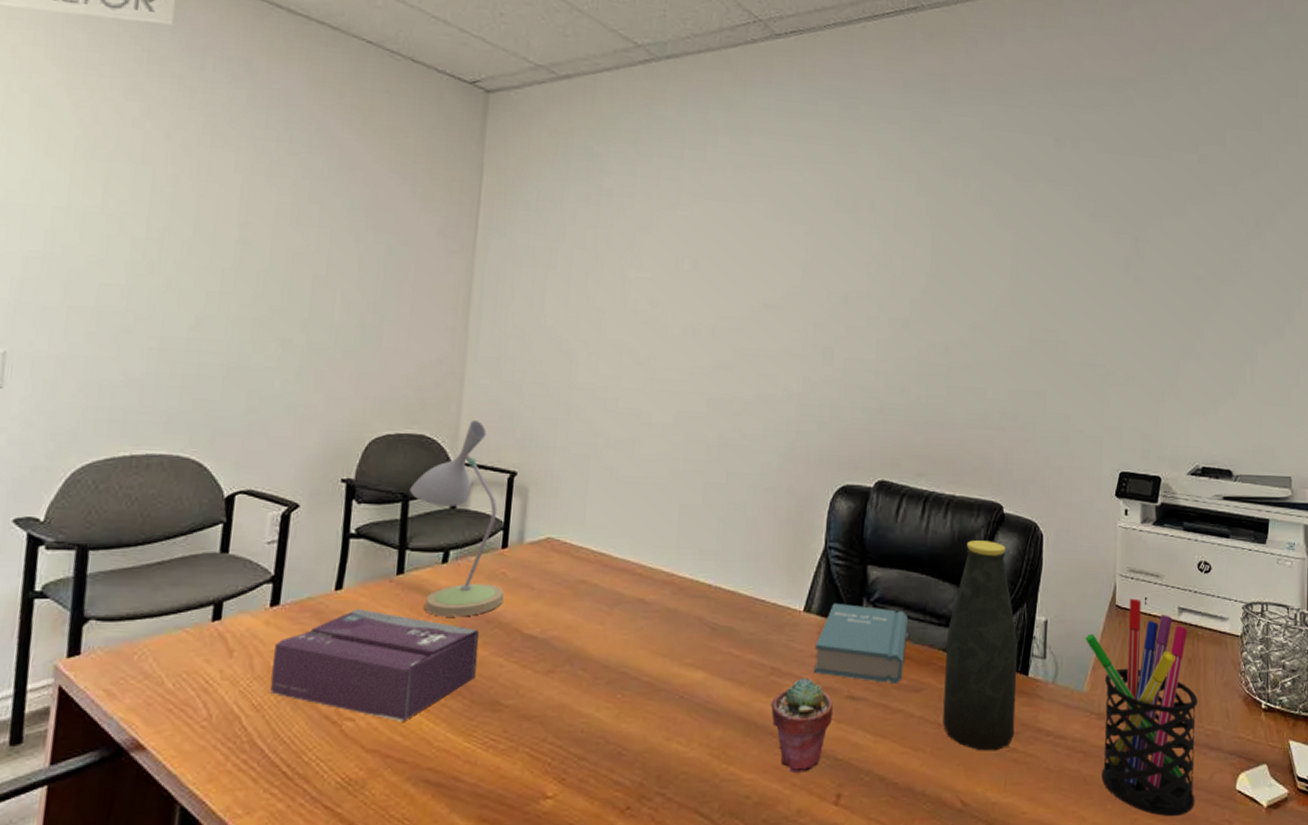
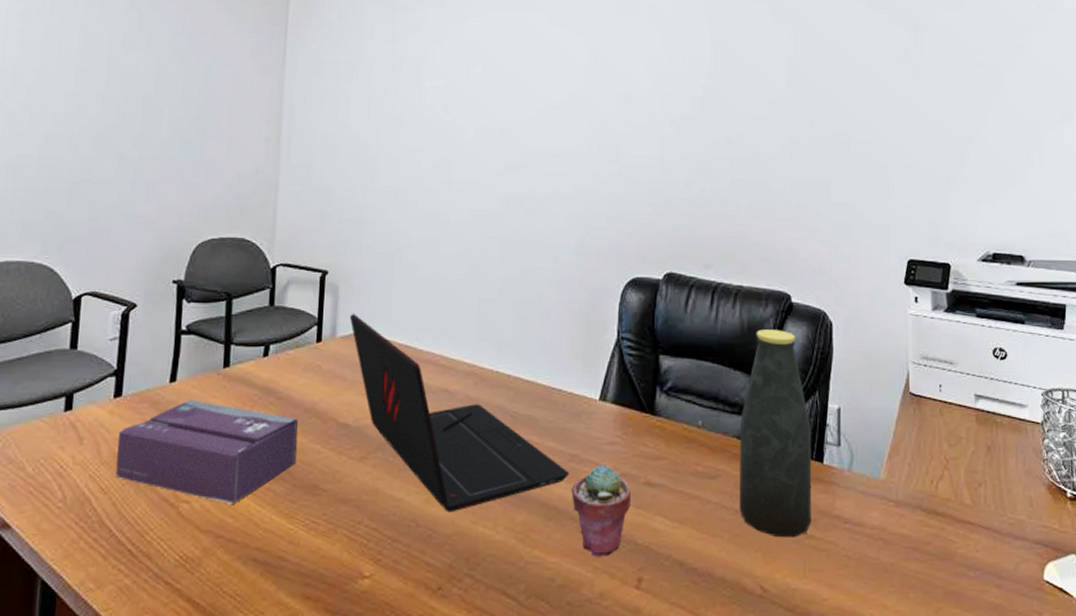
desk lamp: present [409,419,504,617] -> none [233,223,319,407]
laptop: none [539,517,769,729] -> present [349,313,569,513]
book: present [814,602,908,684] -> none [611,391,701,471]
pen holder: present [1085,598,1198,816] -> none [879,385,1001,605]

